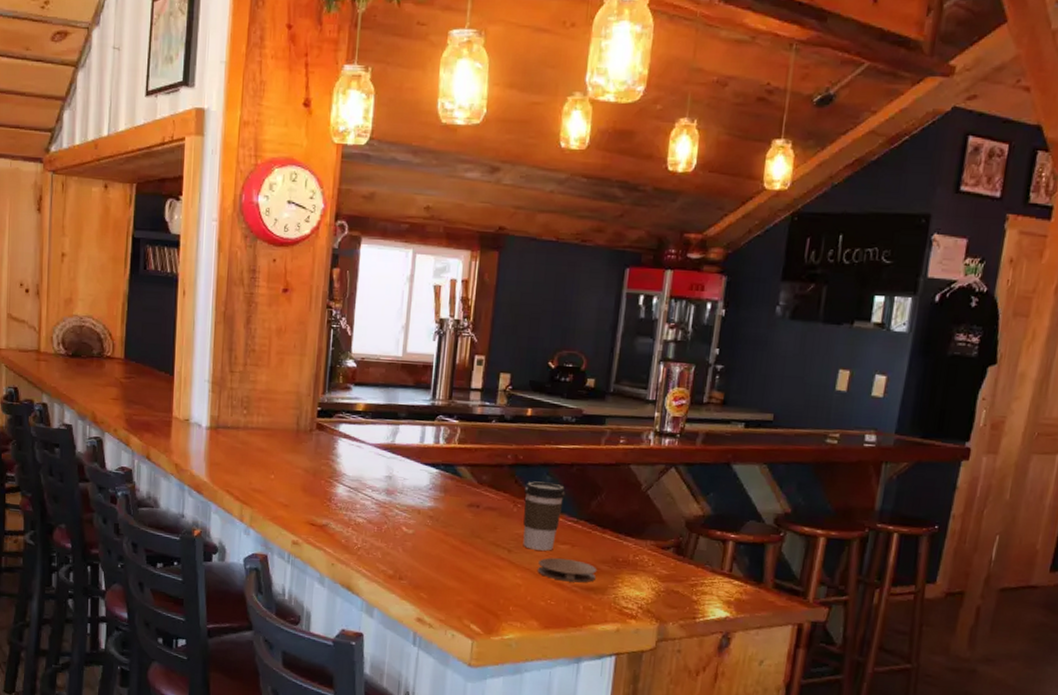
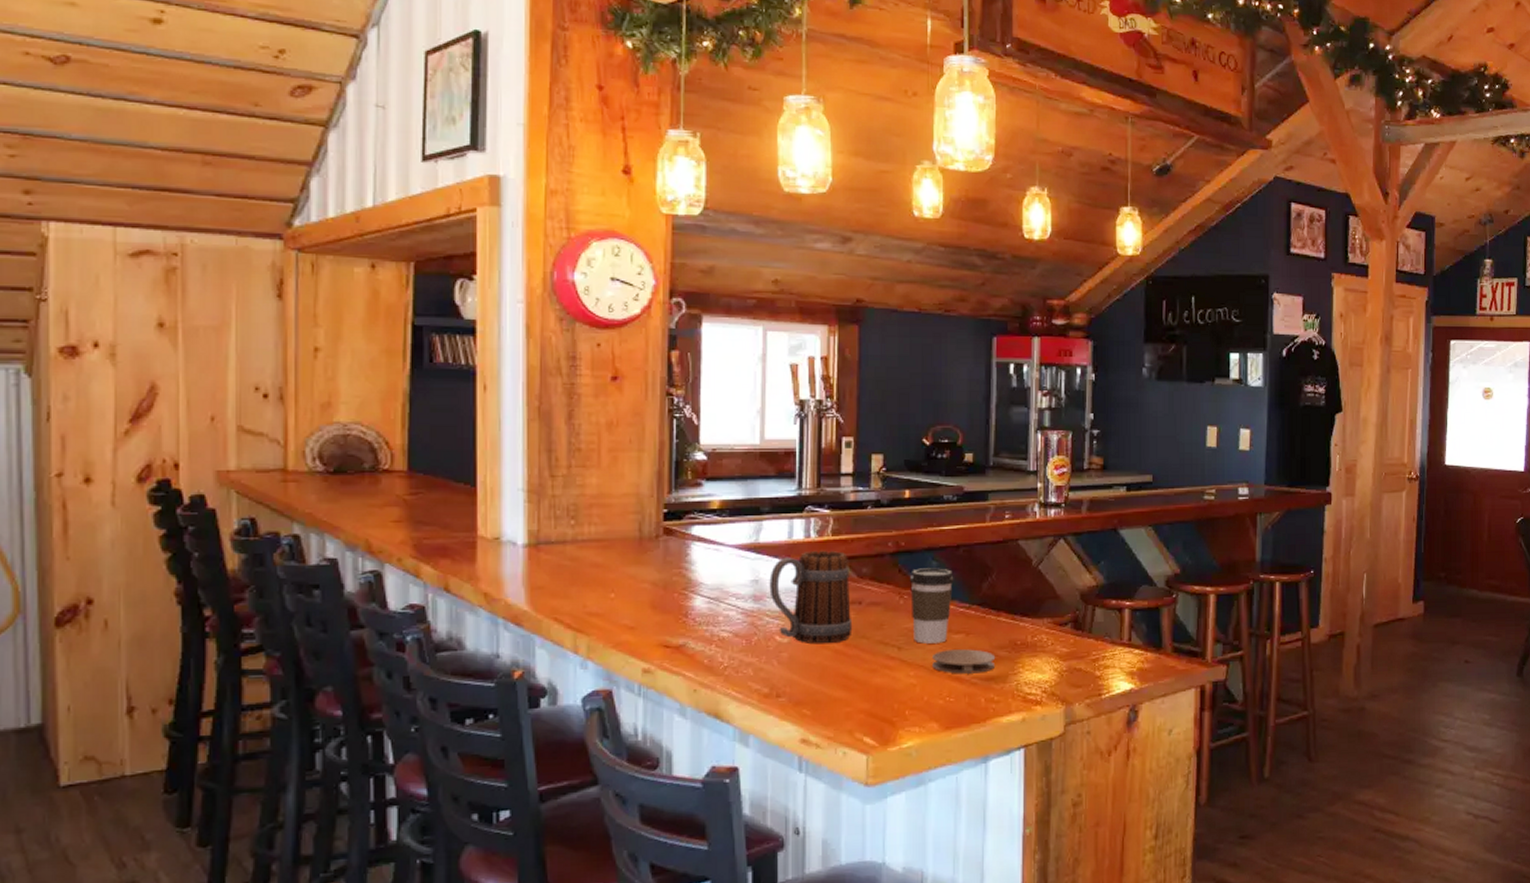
beer mug: none [400,455,471,540] -> present [769,550,853,644]

